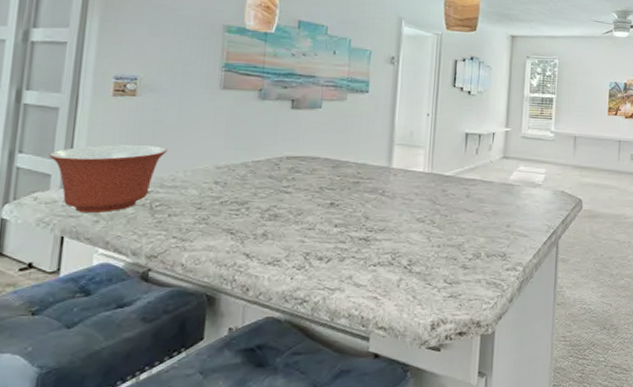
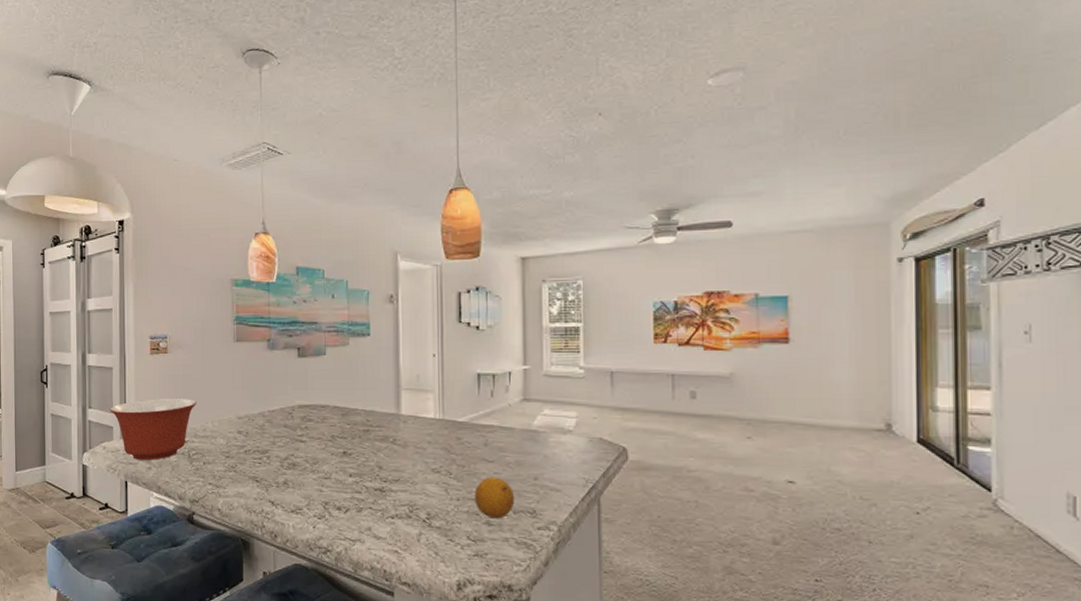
fruit: none [453,225,489,263] -> present [474,477,515,519]

